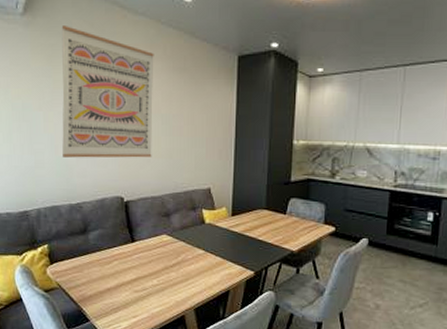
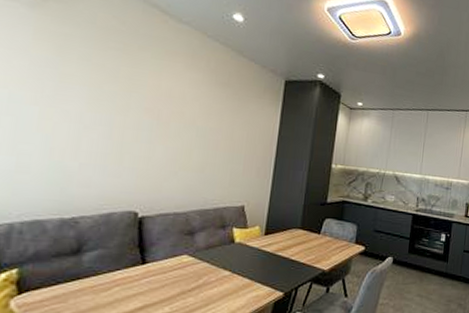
wall art: present [61,26,154,158] -> none [60,16,196,170]

